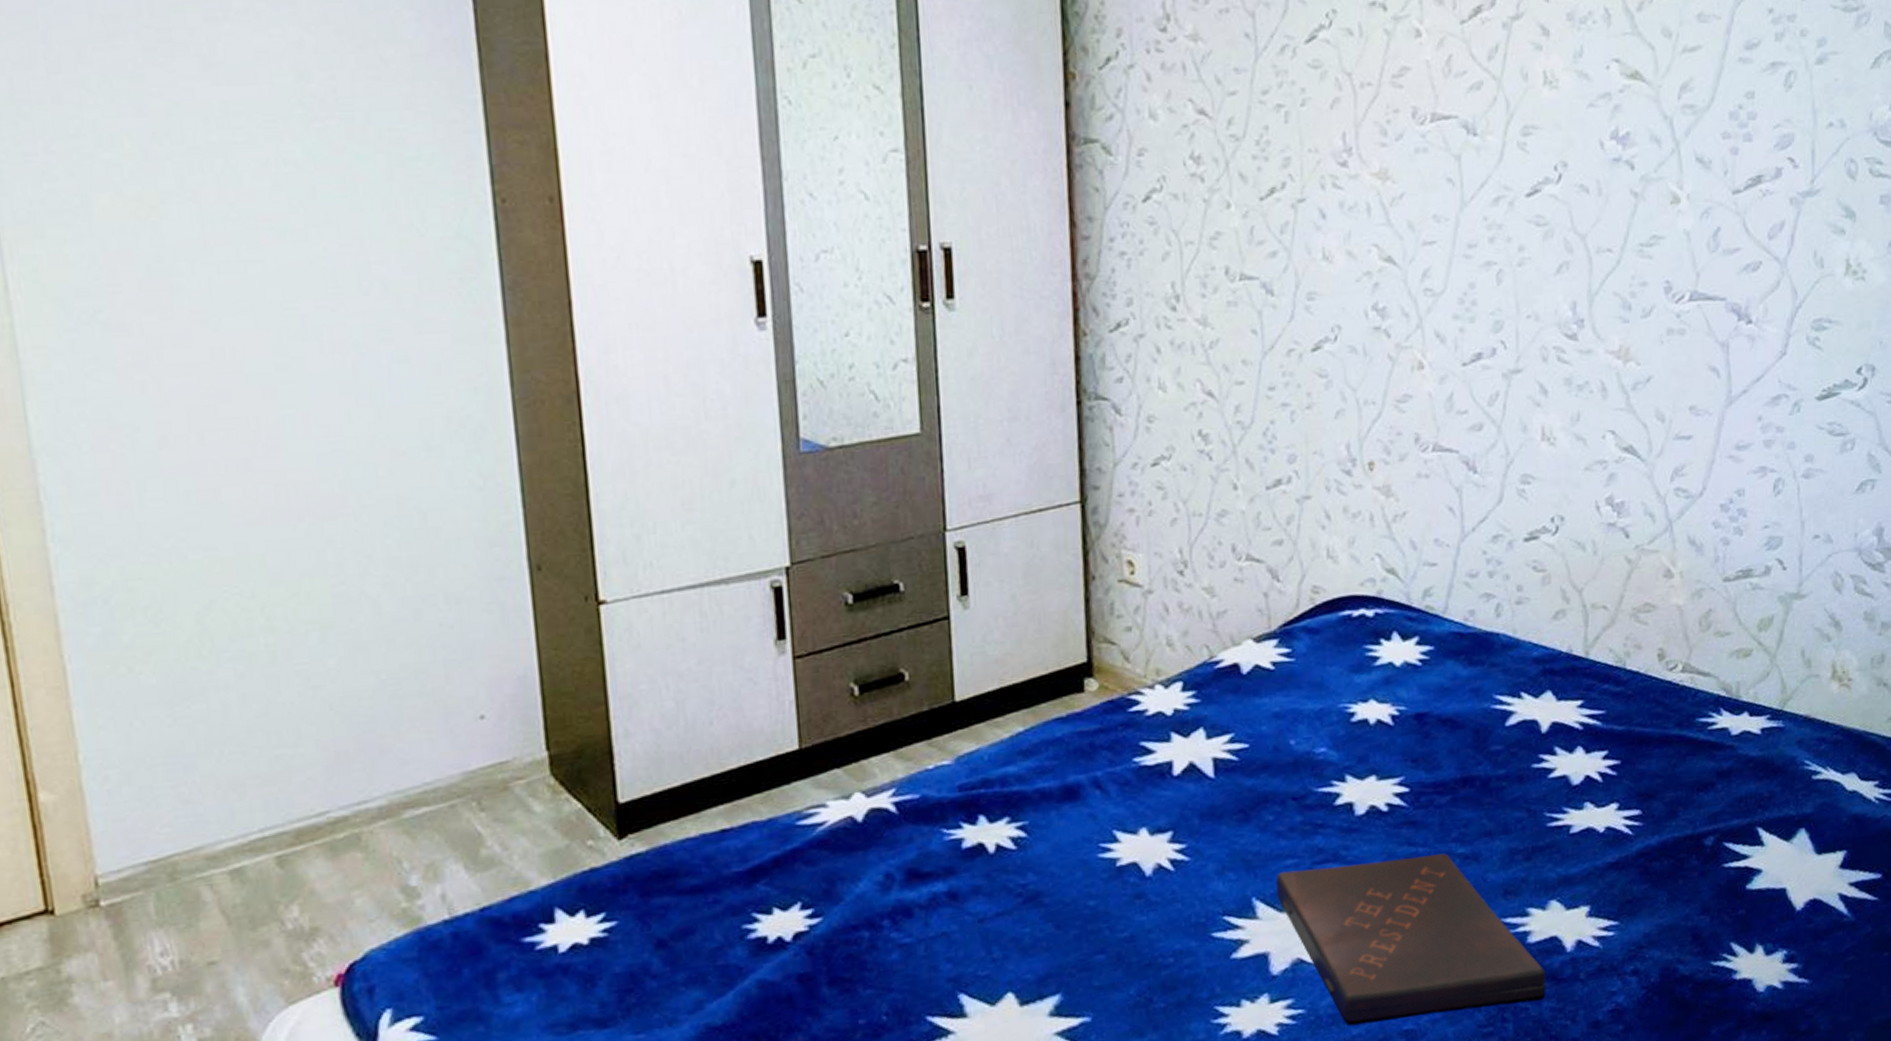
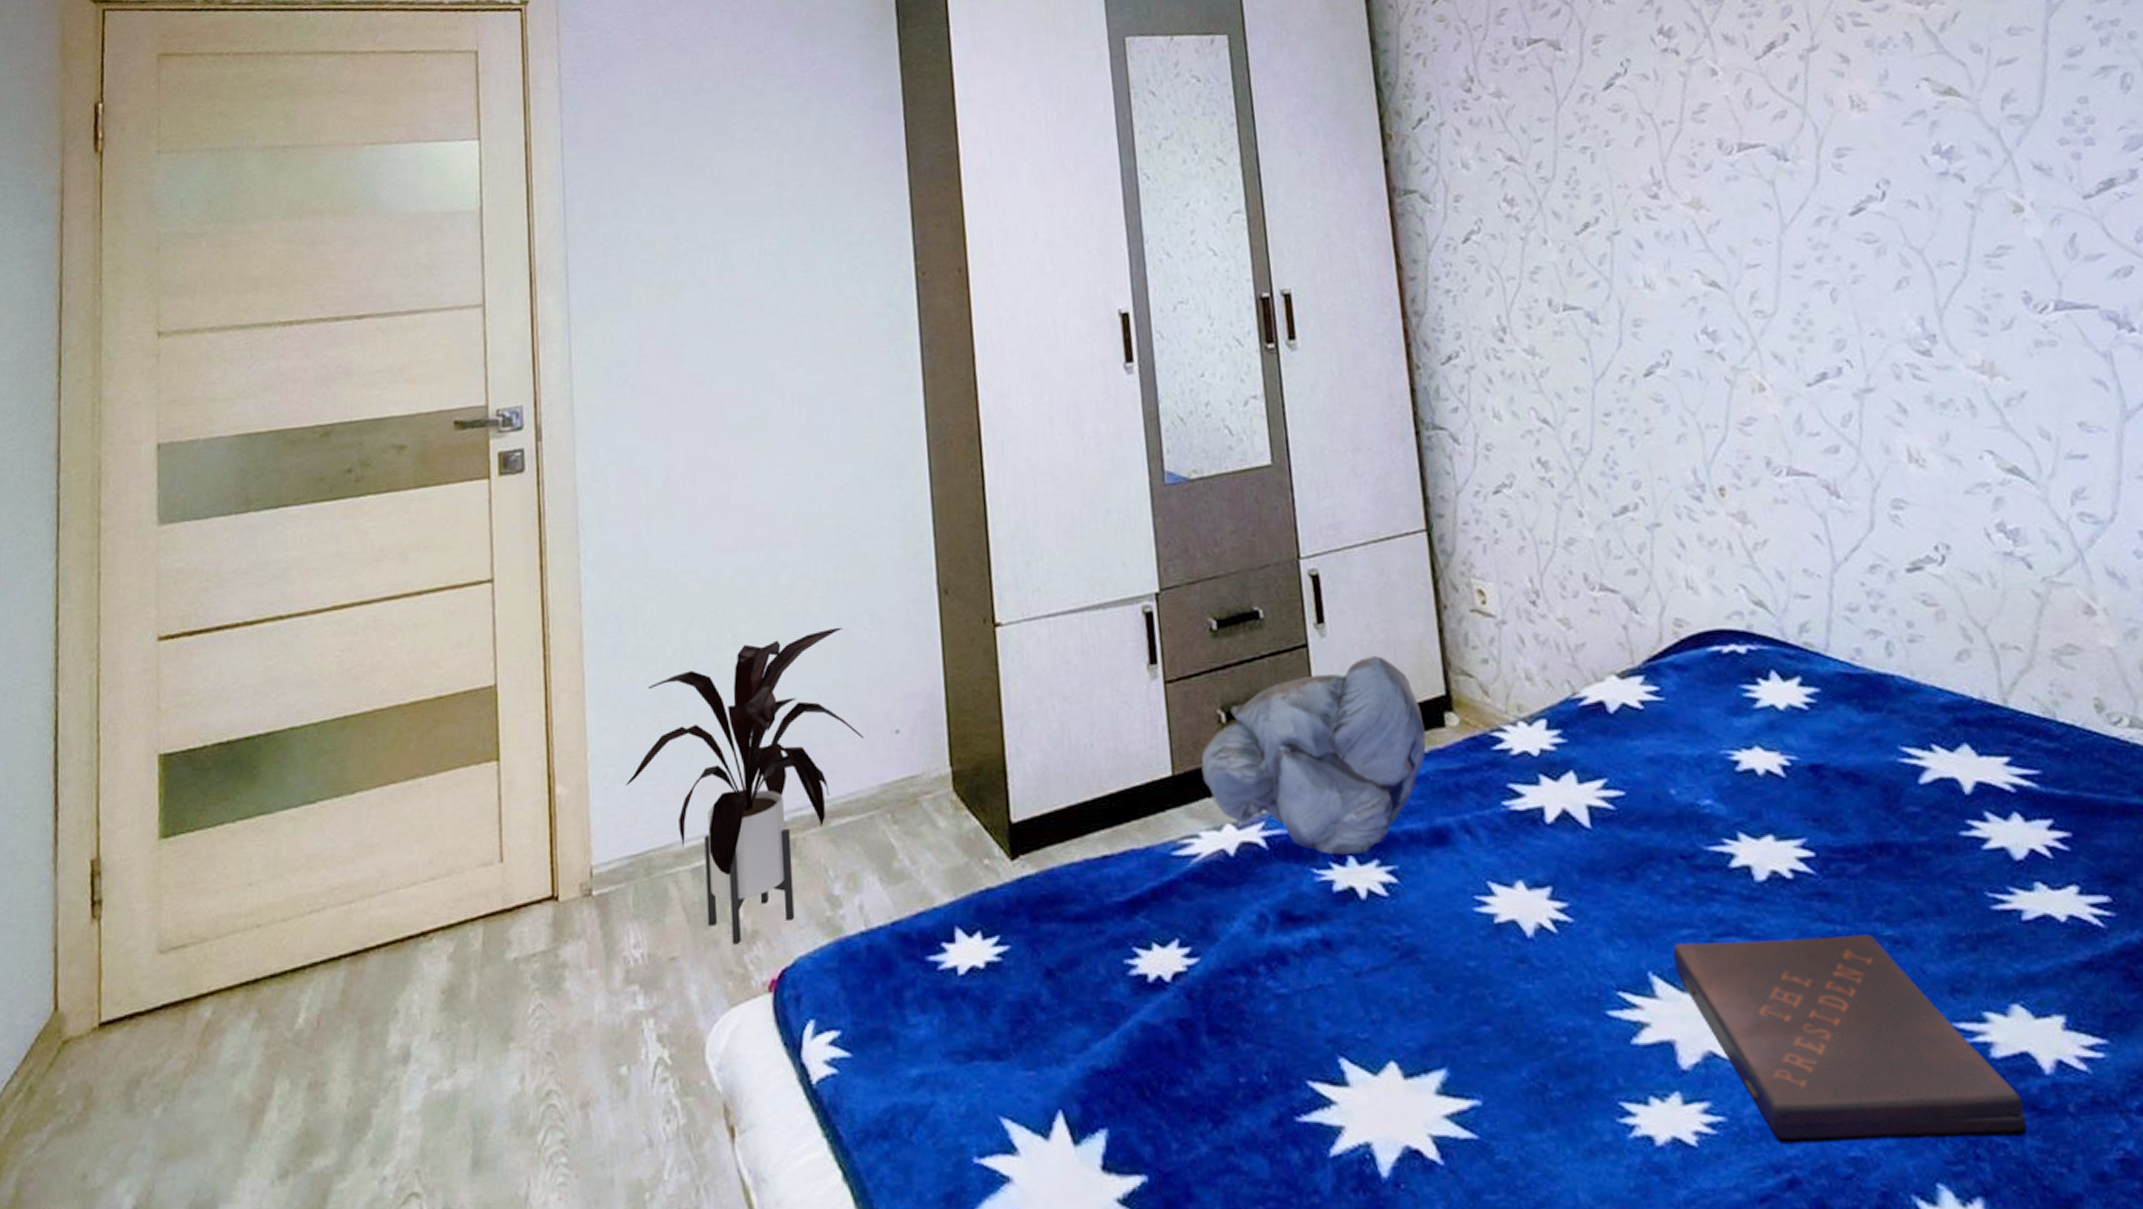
house plant: none [134,608,442,943] -> present [625,627,865,944]
plastic bag: none [830,626,1065,815] -> present [1201,656,1426,855]

